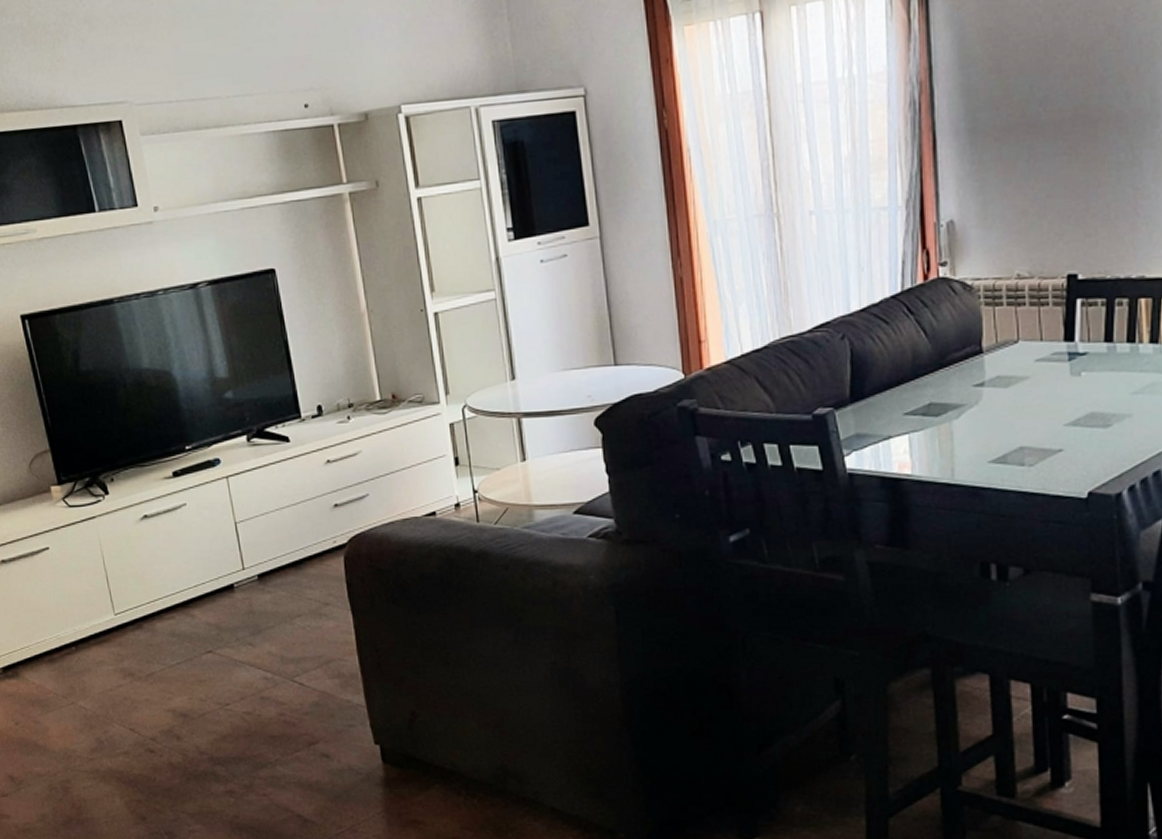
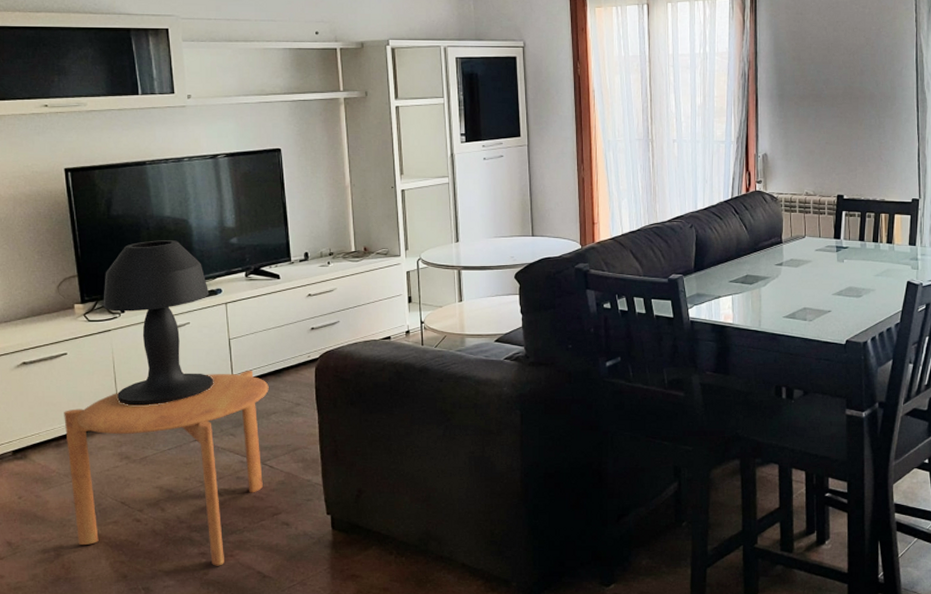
side table: none [53,561,294,807] -> present [64,370,269,566]
table lamp: none [81,399,223,610] -> present [103,240,214,406]

